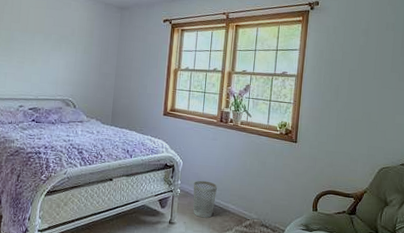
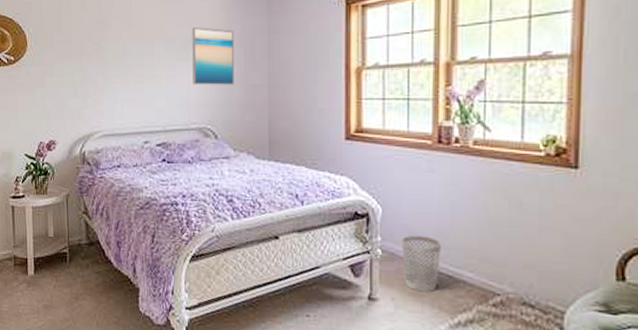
wall art: none [62,28,96,71] -> present [192,27,235,85]

